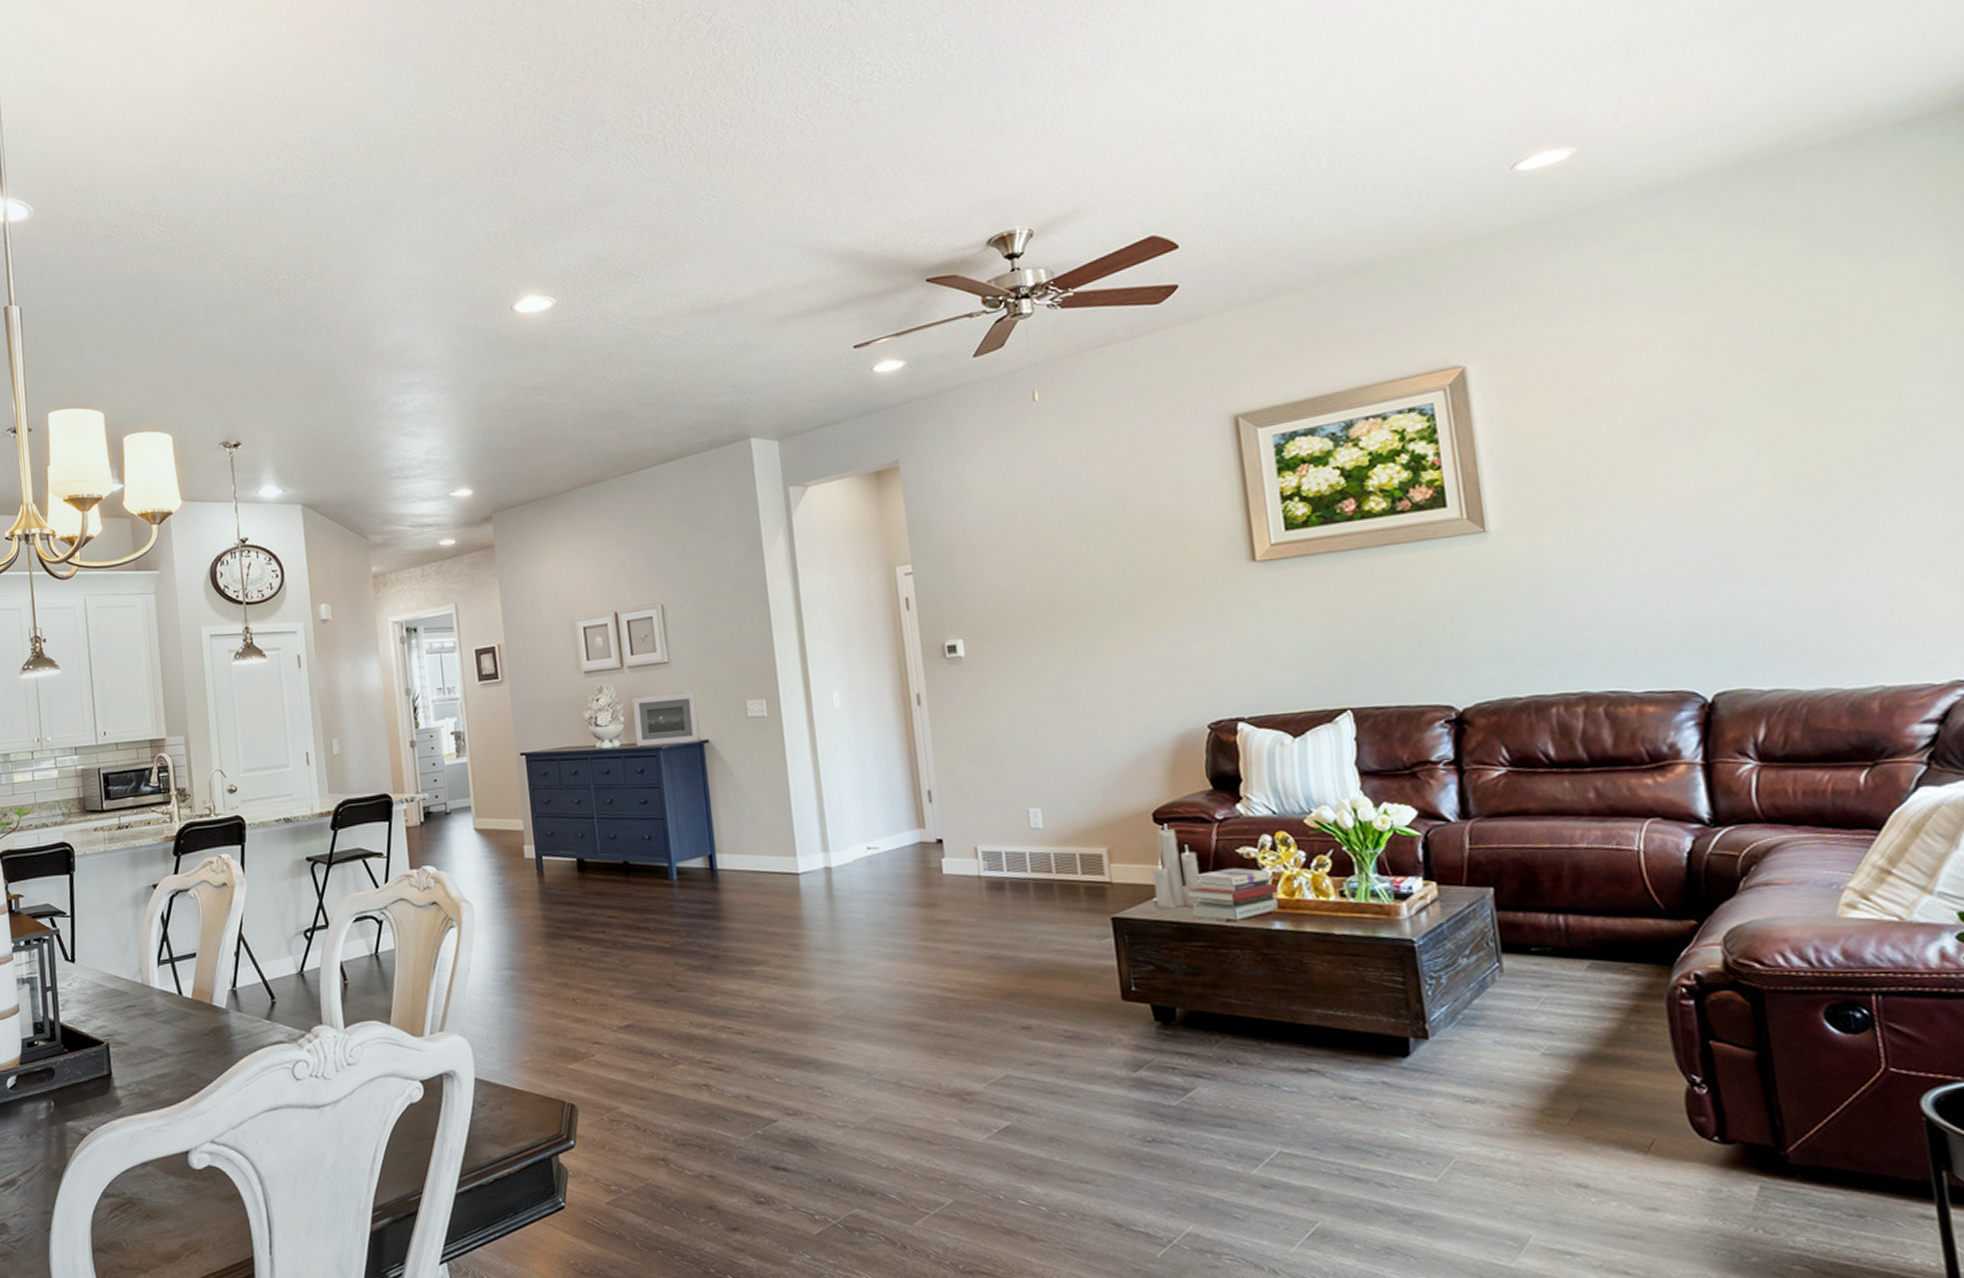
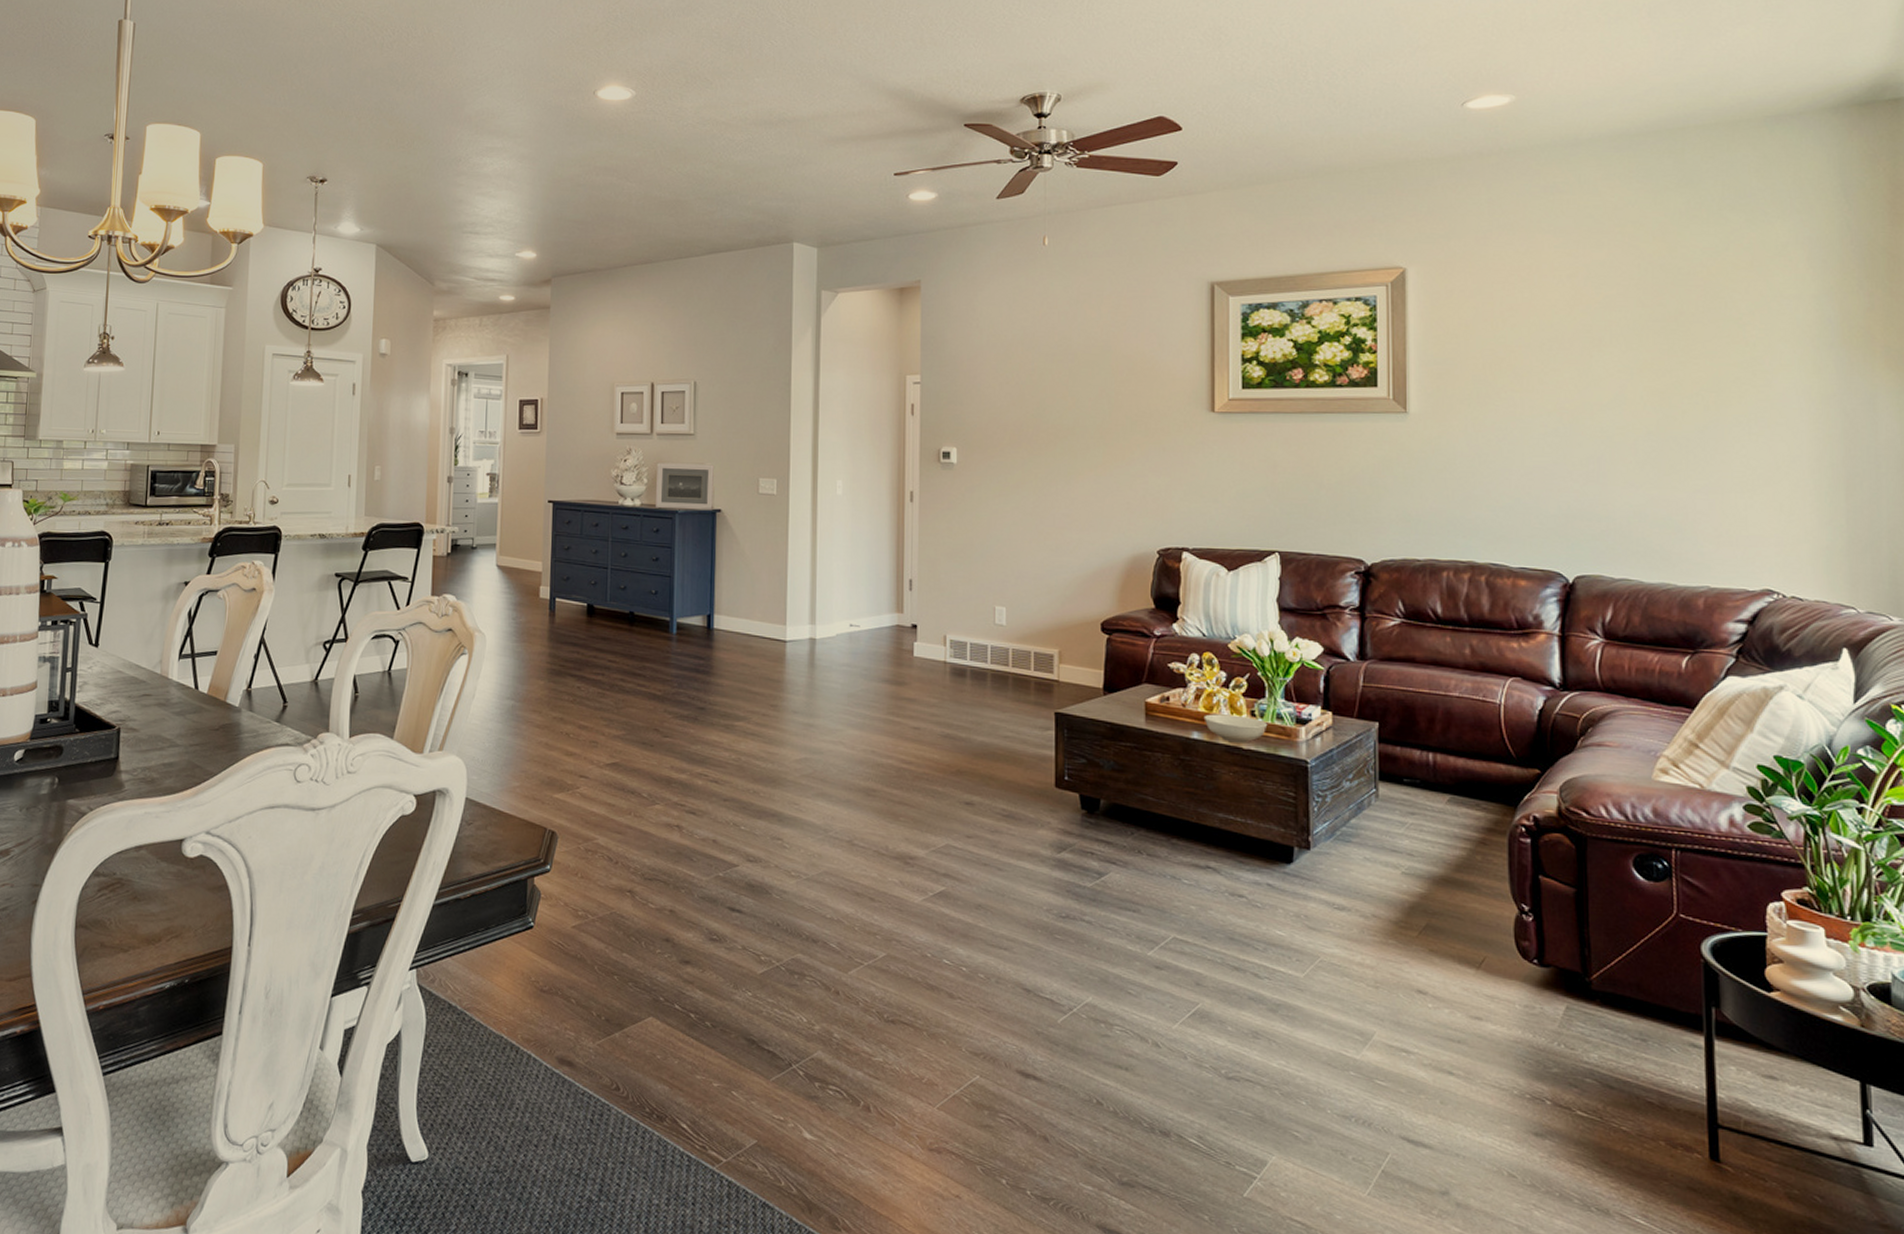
candle: present [1152,823,1202,910] -> none [1094,634,1135,713]
books: present [1187,867,1278,923] -> none [1122,679,1199,728]
bowl: none [1284,897,1362,929] -> present [1203,714,1268,743]

